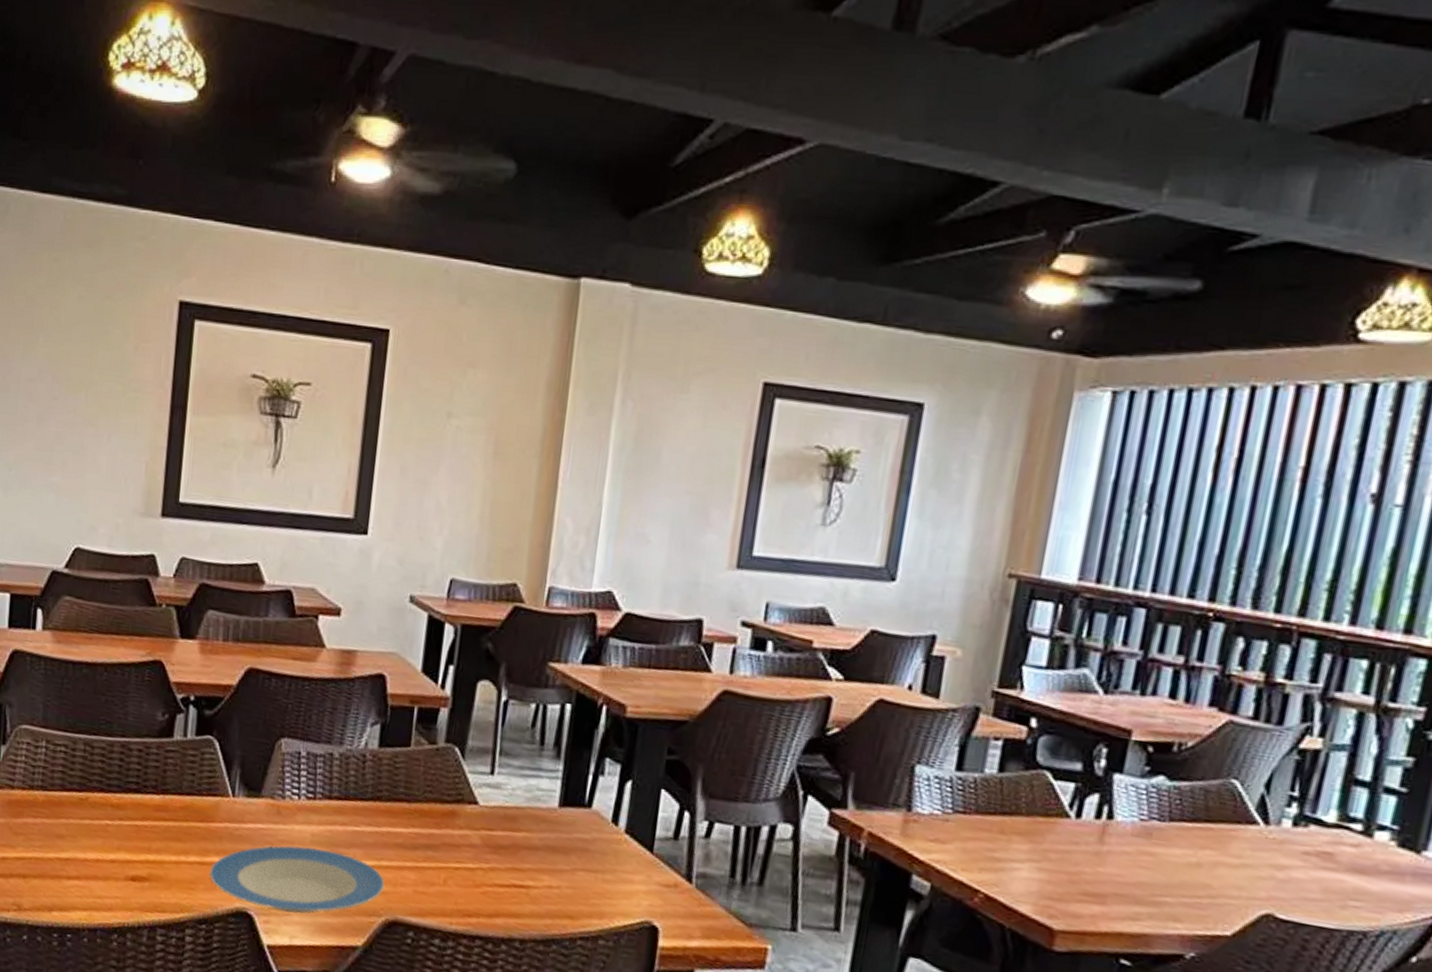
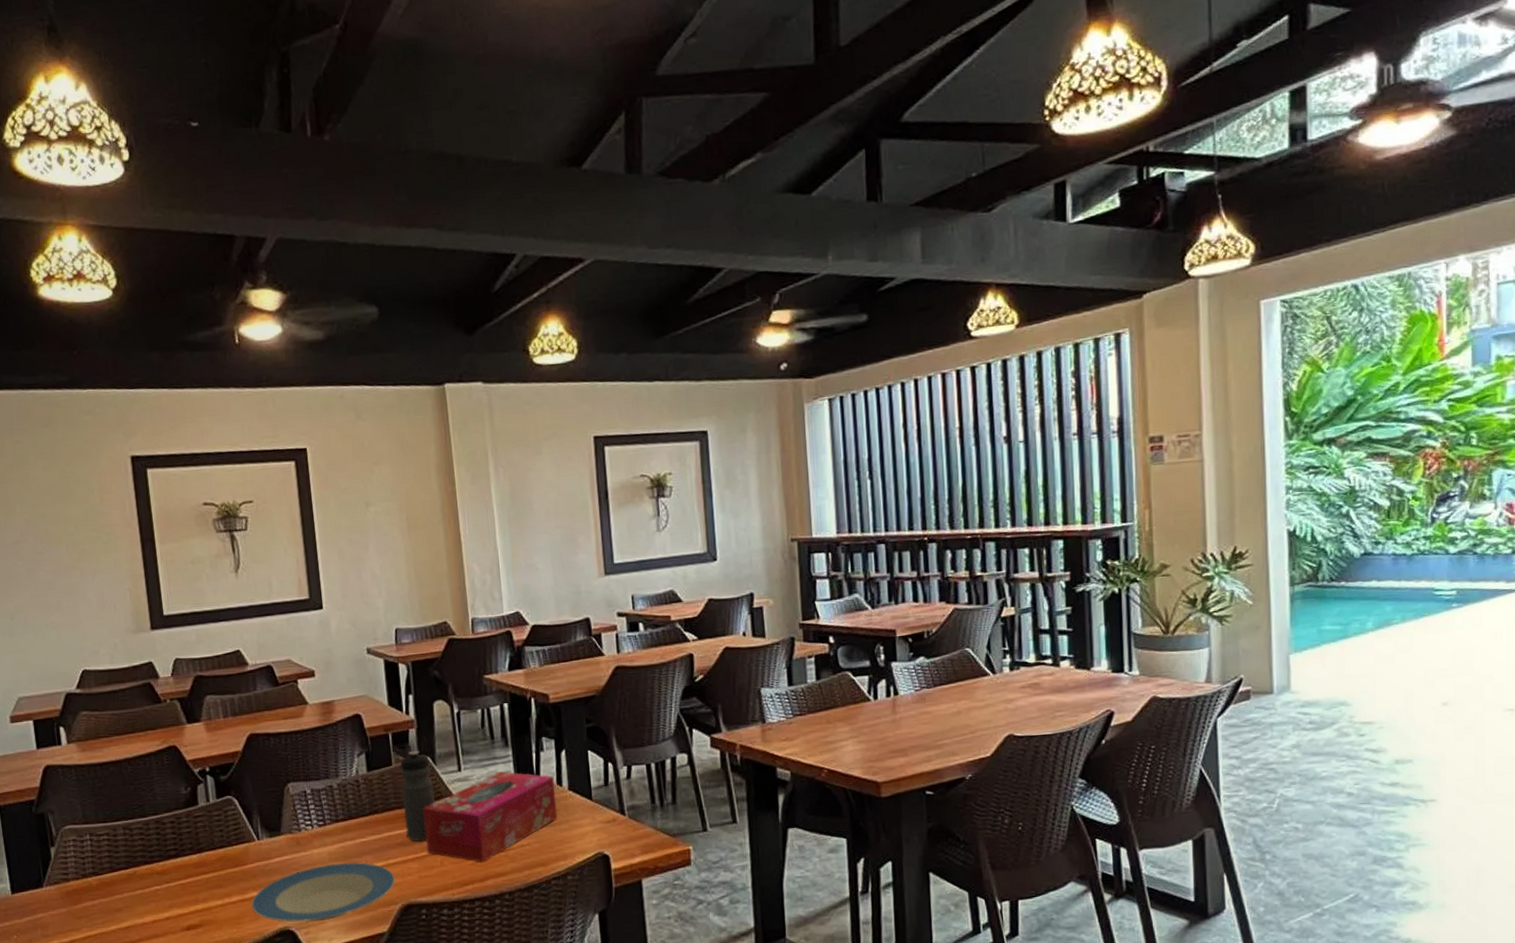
water bottle: none [409,735,458,850] -> present [400,750,435,842]
tissue box: none [430,787,609,894] -> present [423,771,558,863]

